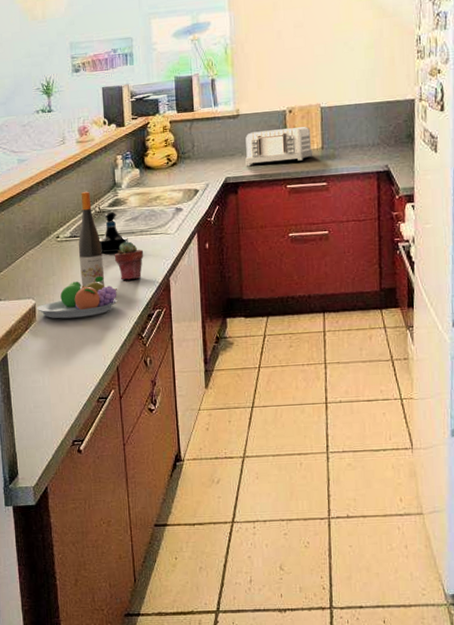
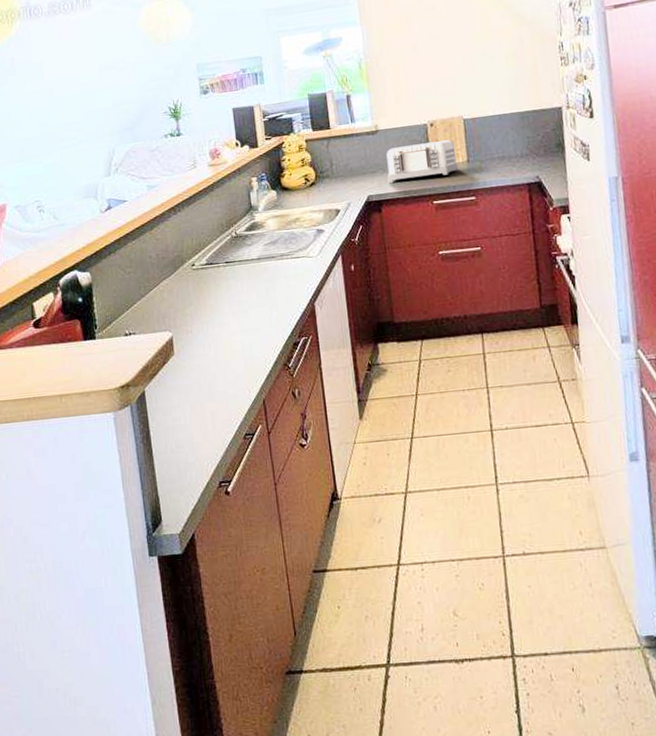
fruit bowl: present [36,276,118,319] -> none [173,304,260,351]
wine bottle: present [78,191,105,289] -> none [215,215,246,319]
tequila bottle: present [99,212,128,253] -> none [237,236,268,280]
potted succulent: present [114,241,144,280] -> none [254,266,286,308]

